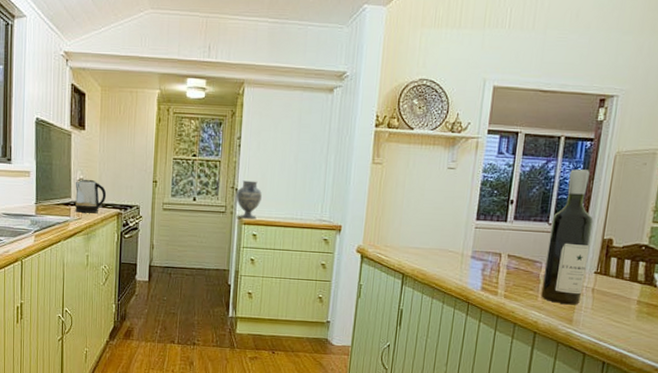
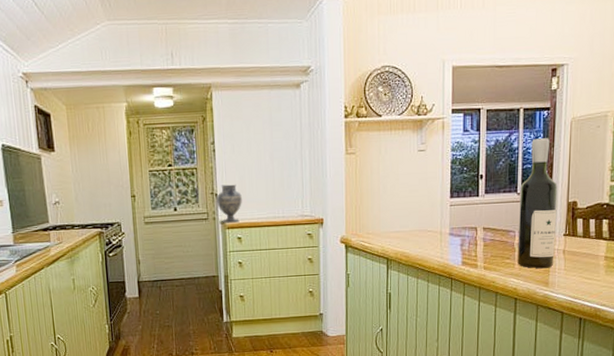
kettle: present [75,179,107,213] -> none [51,201,86,237]

